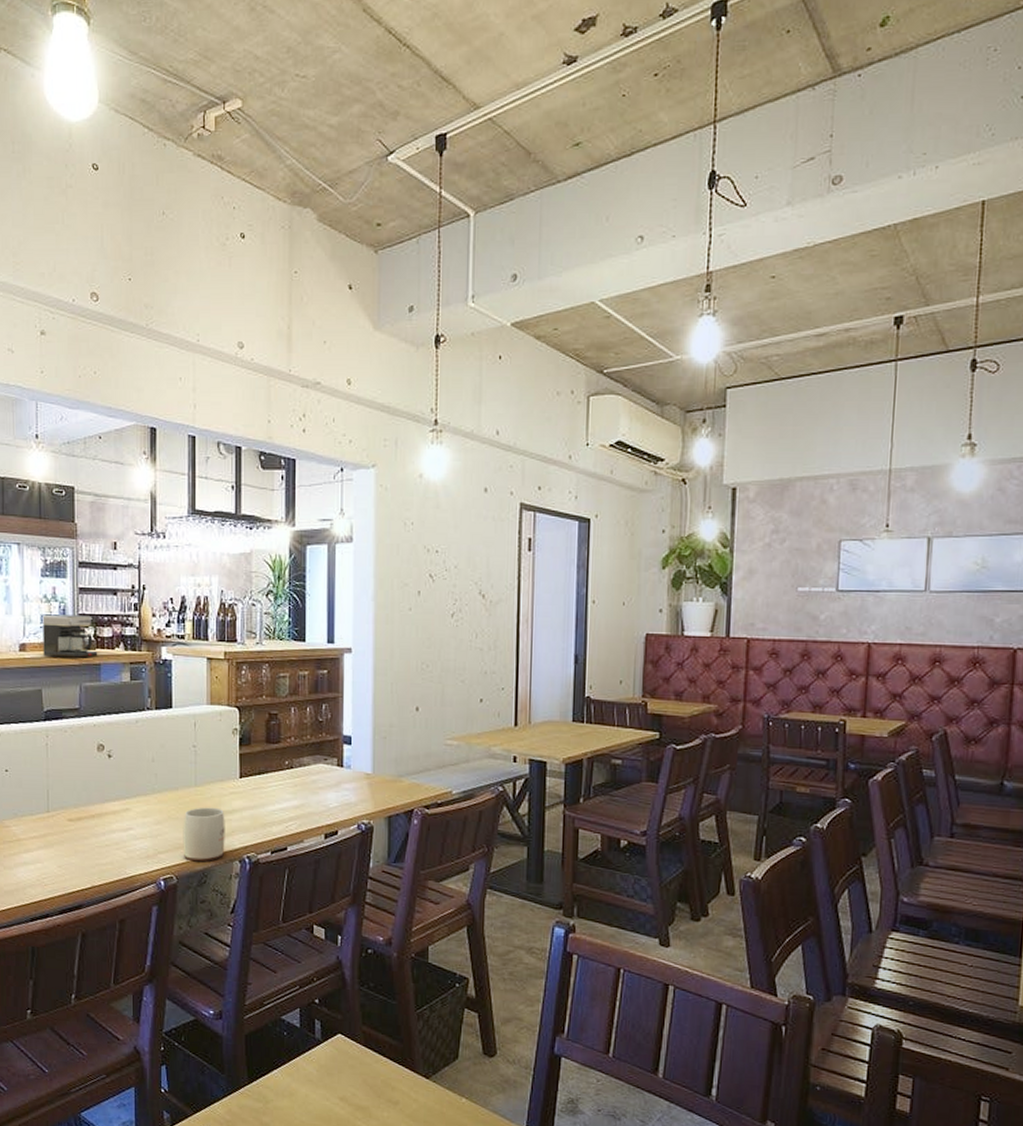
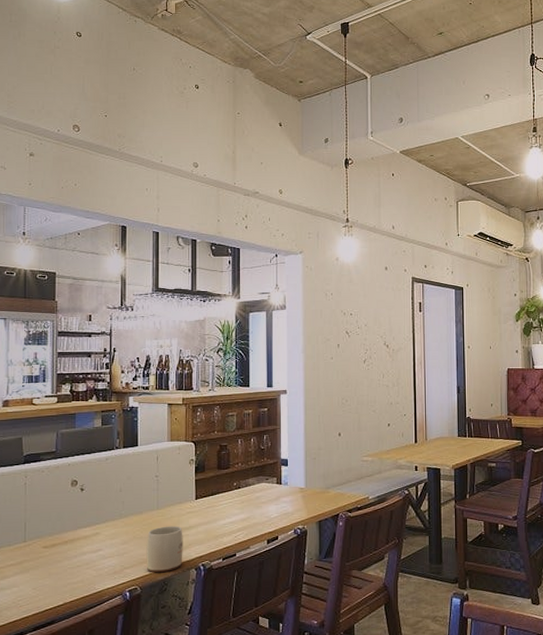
coffee maker: present [42,614,98,659] -> none [24,374,74,411]

